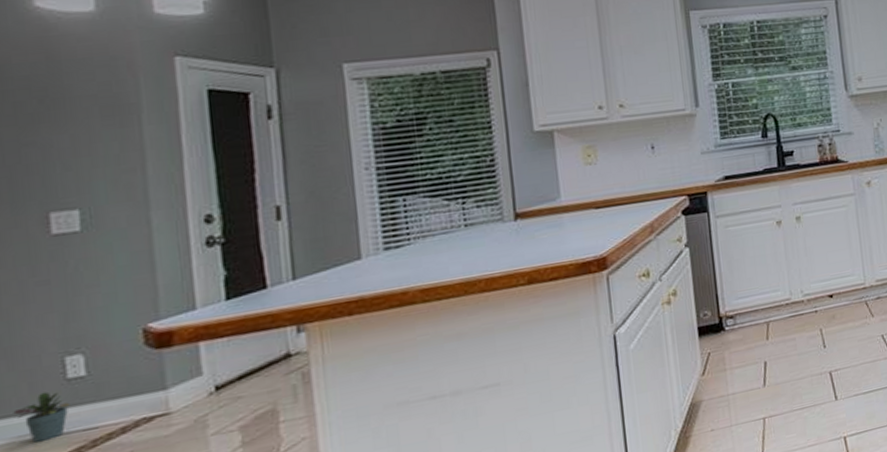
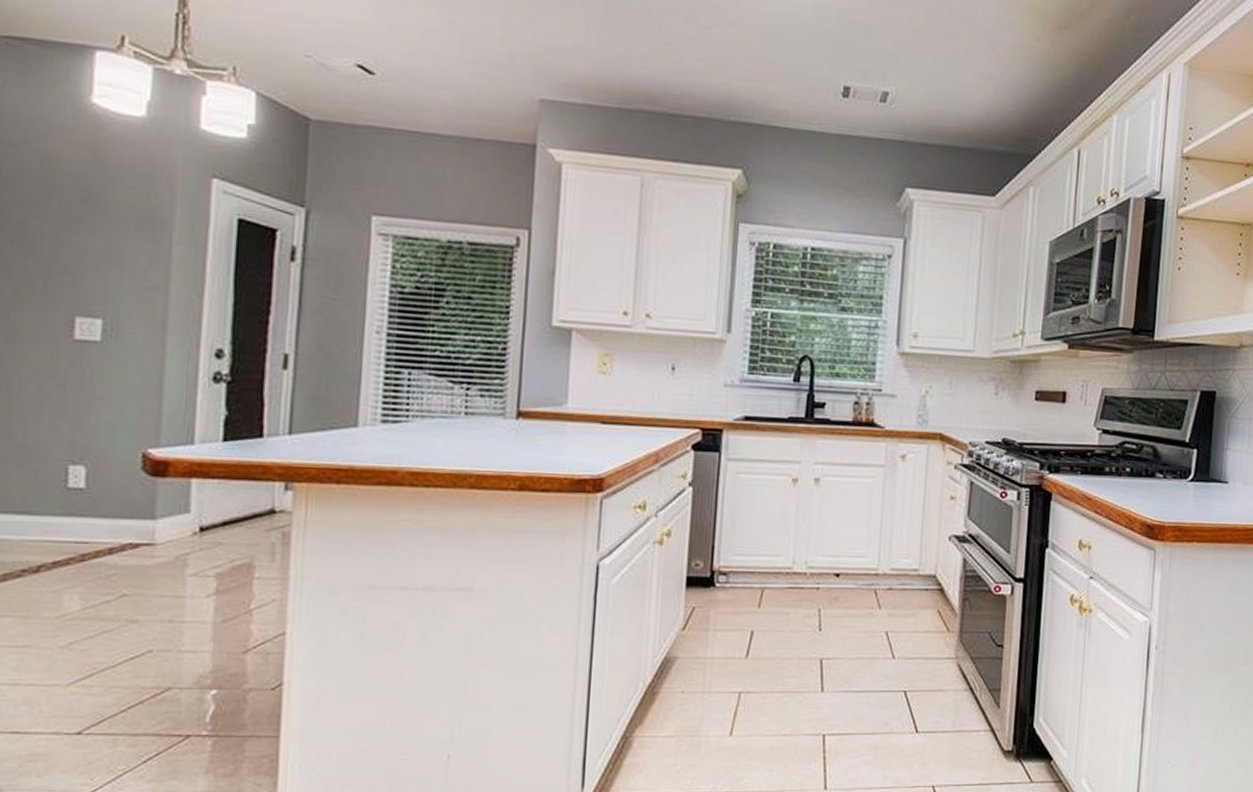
potted plant: present [13,392,70,443] -> none [16,496,66,544]

